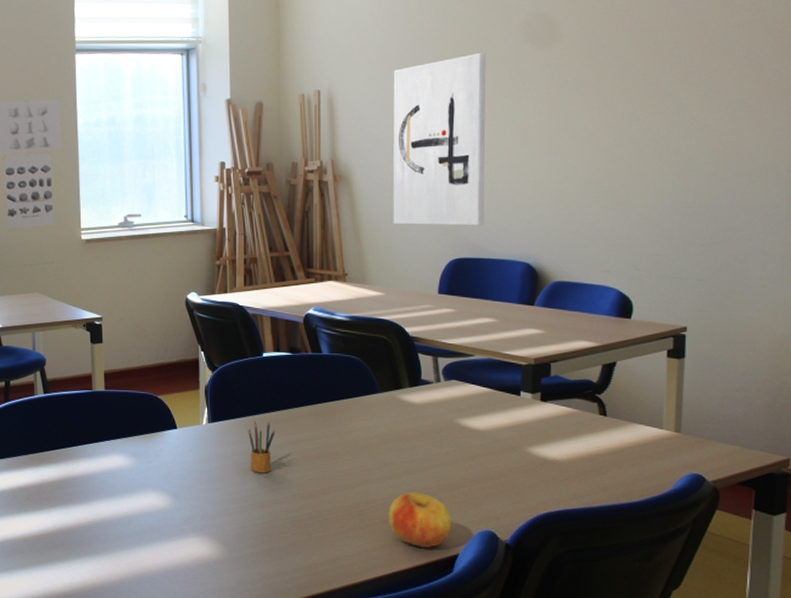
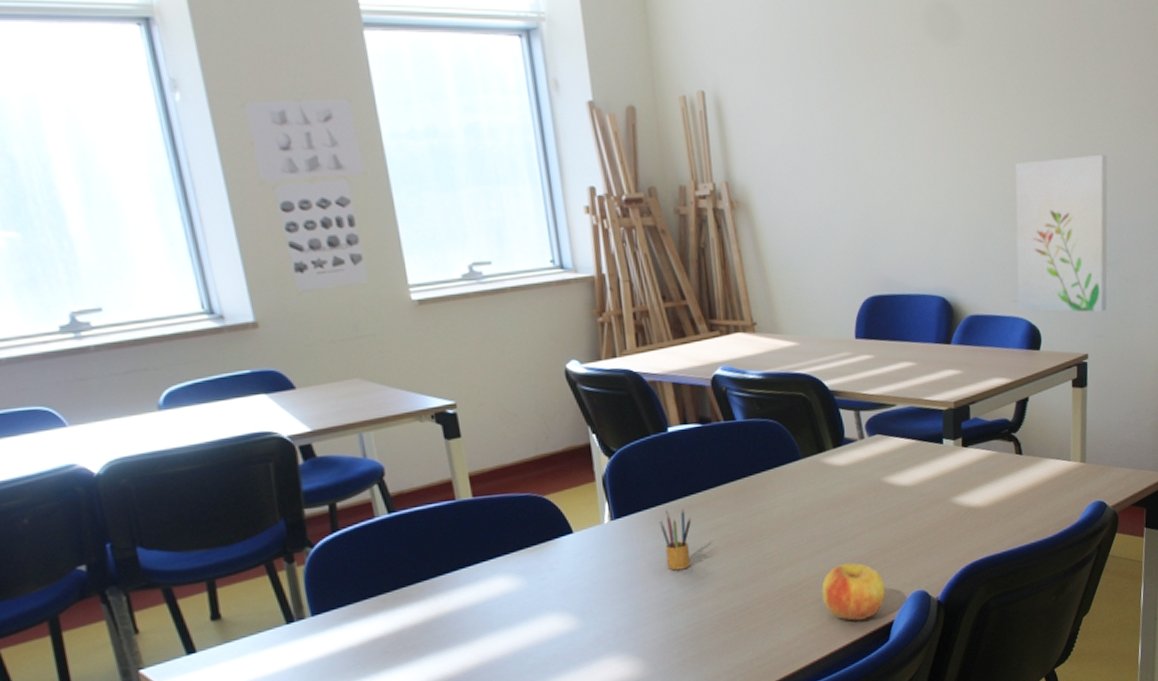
wall art: present [393,52,486,226] -> none [788,47,897,260]
wall art: none [607,140,715,287] -> present [1015,154,1108,312]

